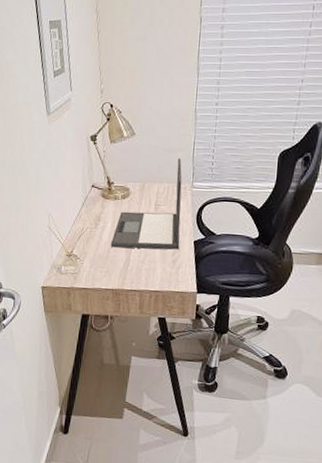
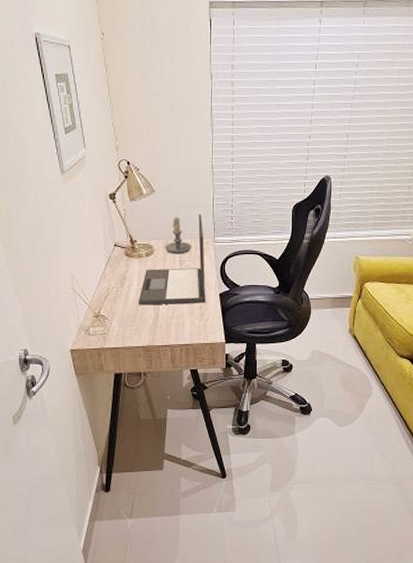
candle: none [141,160,169,199] -> present [165,216,192,255]

